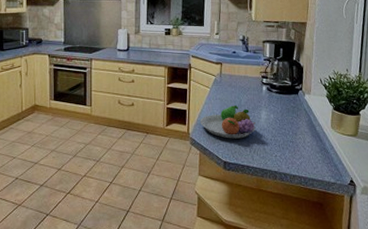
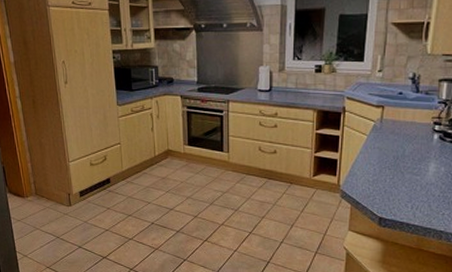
fruit bowl: present [199,105,256,139] -> none [352,156,421,193]

